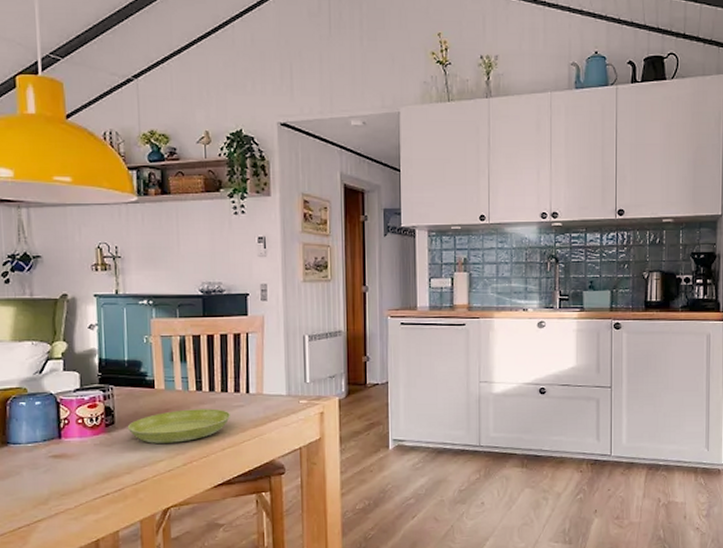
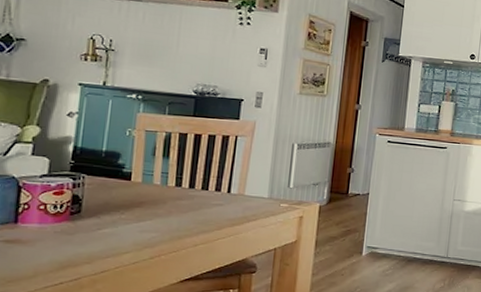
saucer: present [127,408,231,443] -> none [94,203,209,236]

